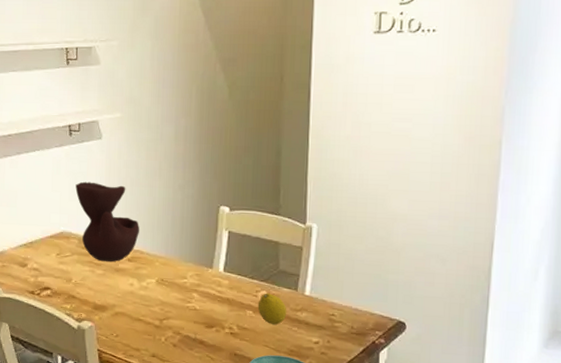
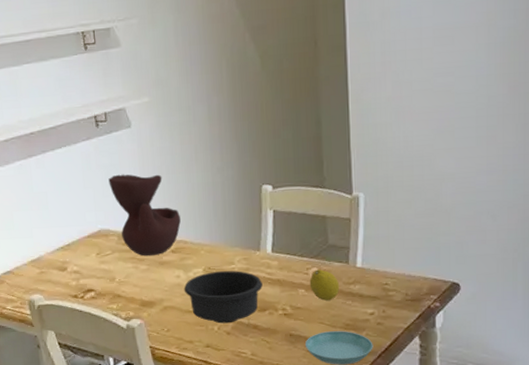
bowl: none [136,284,212,336] -> present [184,271,263,324]

